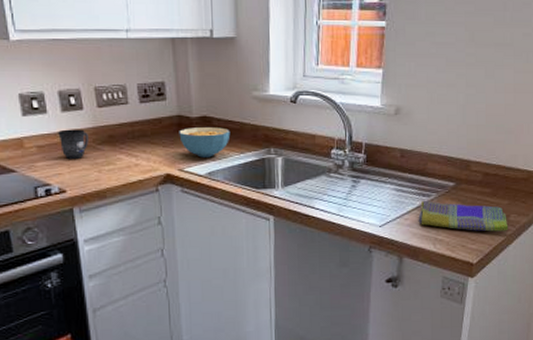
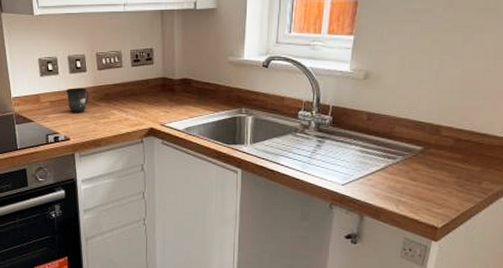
cereal bowl: present [179,127,231,158] -> none [163,88,207,115]
dish towel: present [418,200,509,232] -> none [381,162,480,198]

